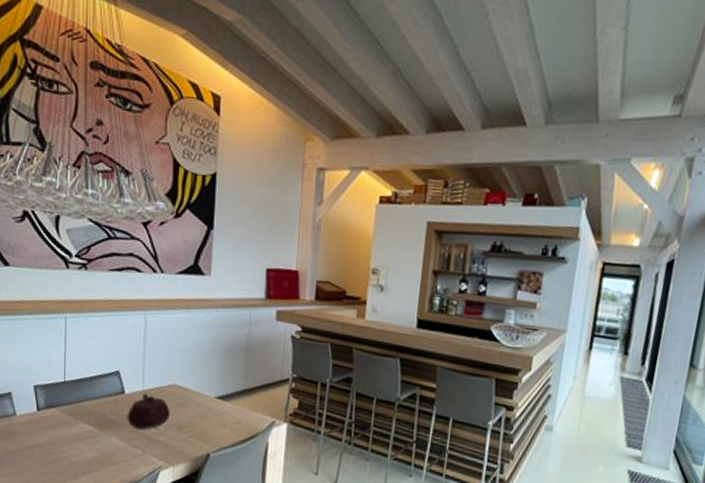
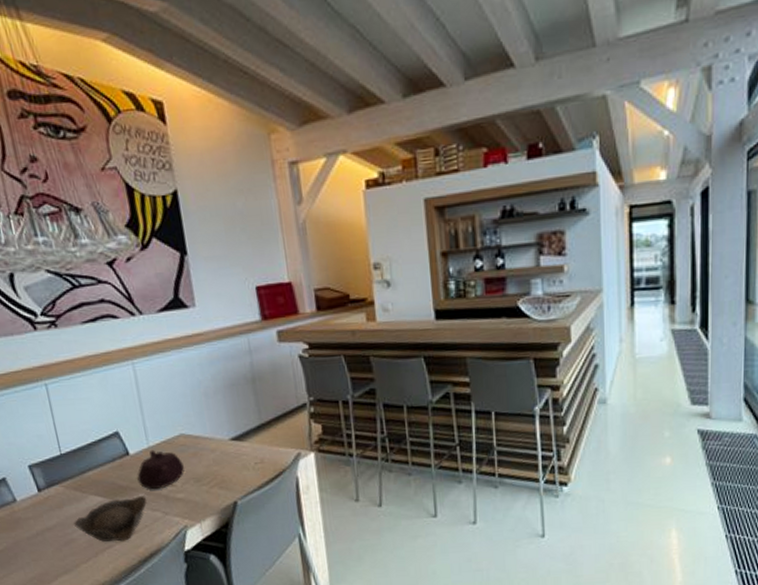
bowl: none [62,430,131,470] -> present [74,496,147,542]

